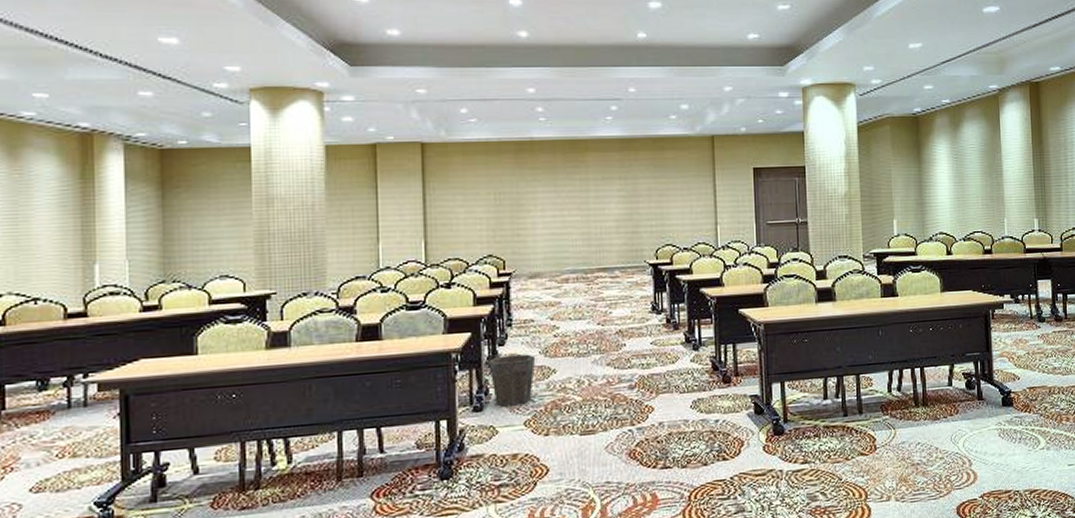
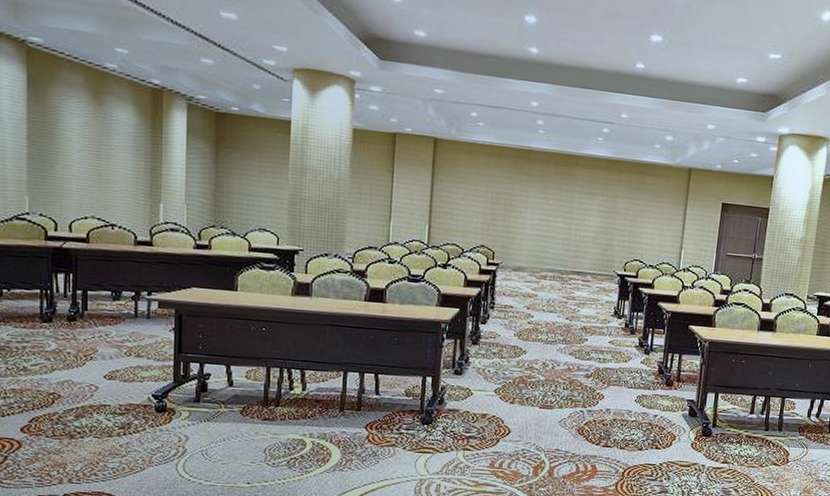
waste bin: present [488,354,536,407] -> none [471,332,511,375]

